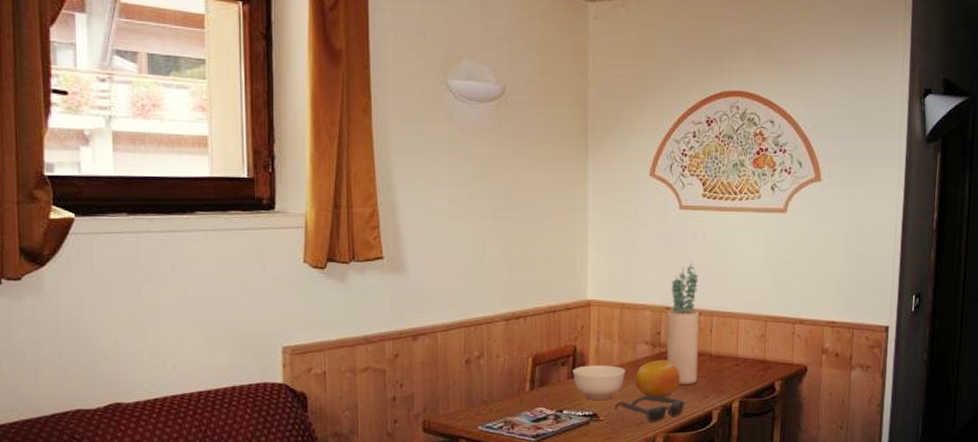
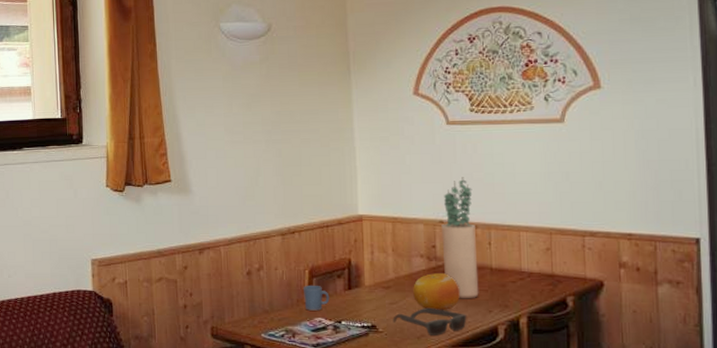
mug: none [525,373,552,400] -> present [303,285,330,311]
bowl: present [573,365,625,401] -> none [349,278,402,313]

